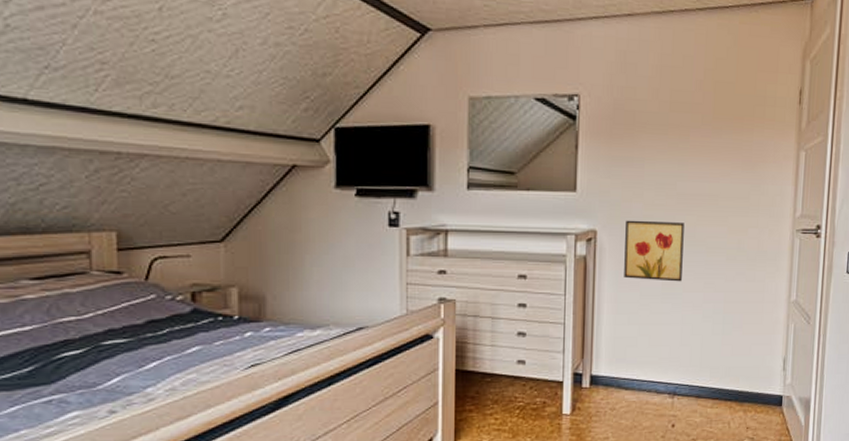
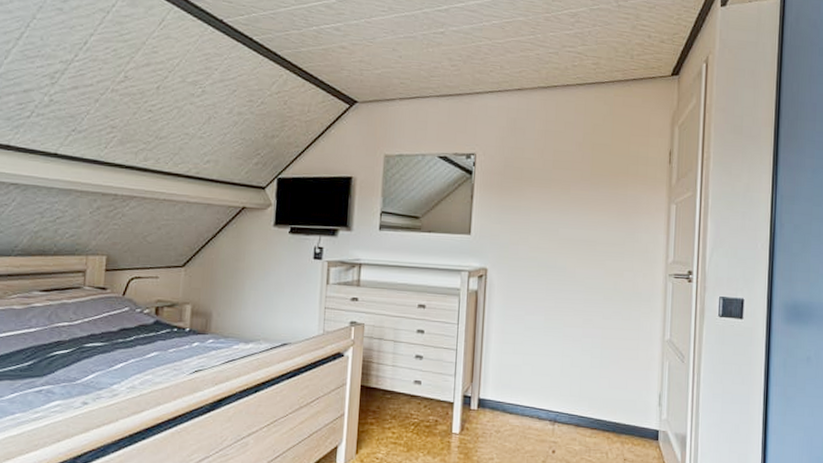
wall art: present [624,220,684,282] -> none [510,260,565,317]

